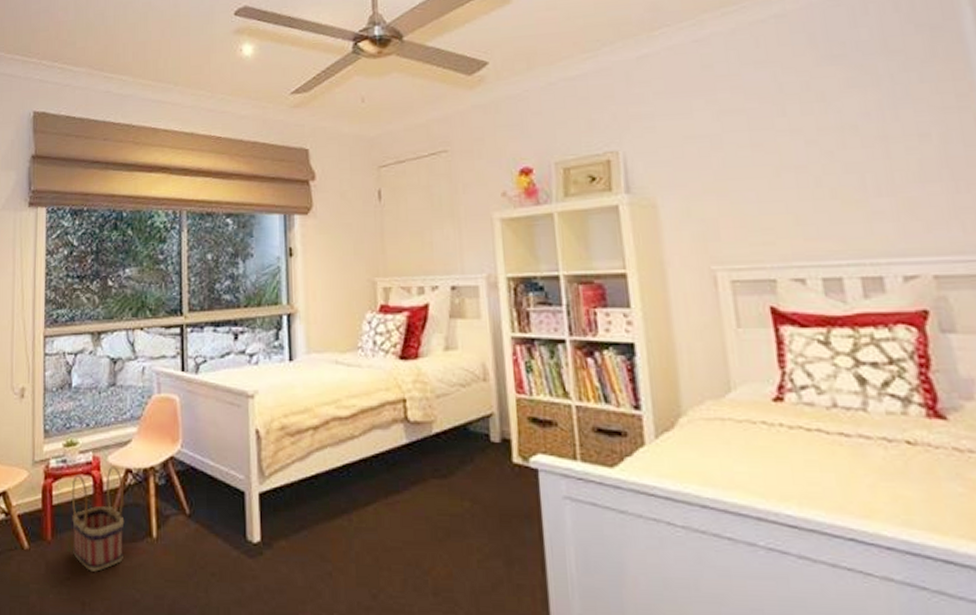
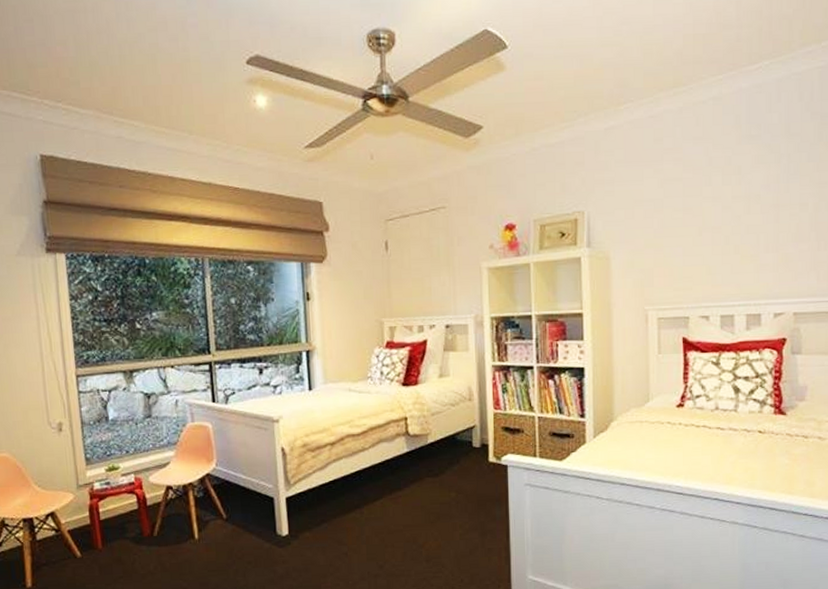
basket: present [71,467,125,572] -> none [117,485,170,570]

